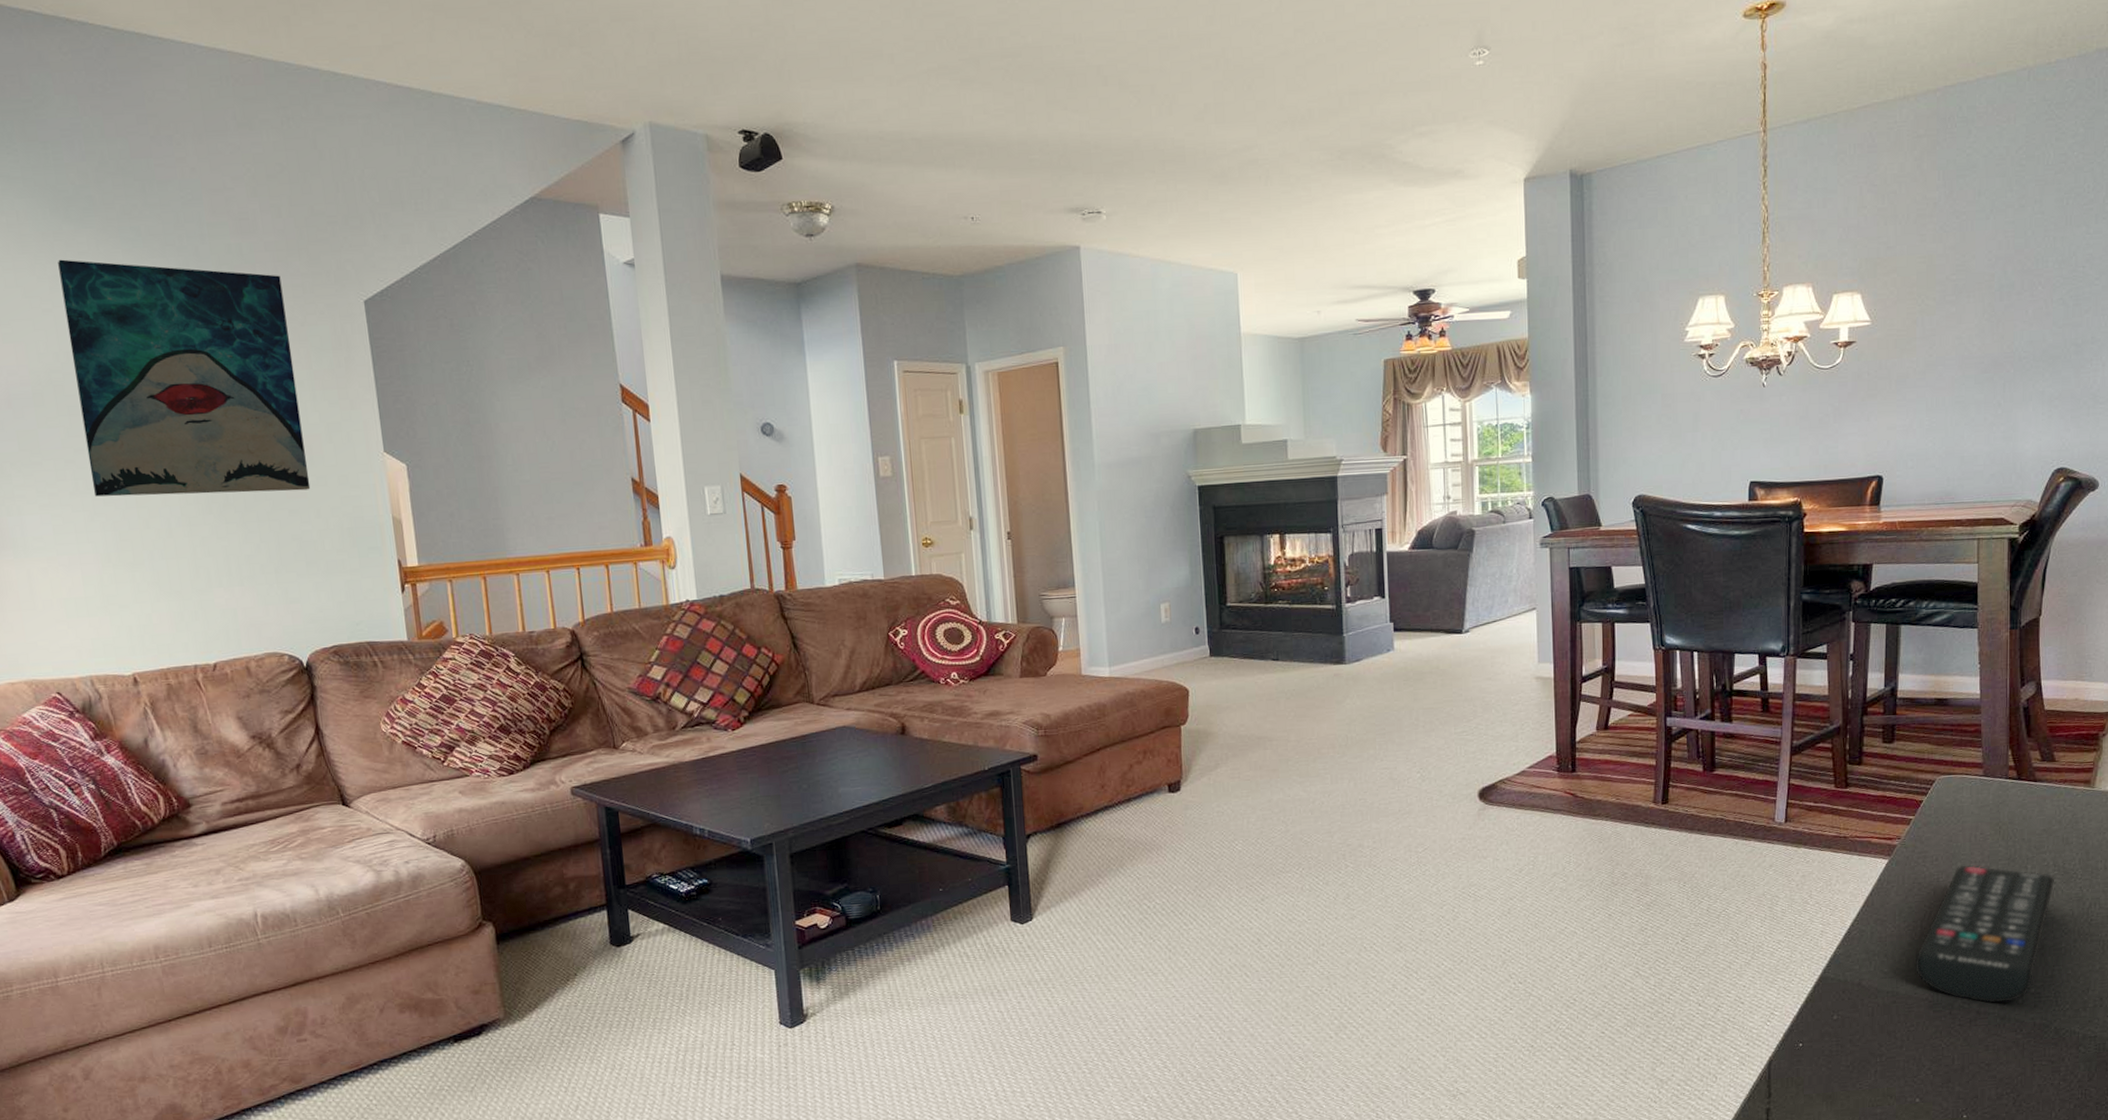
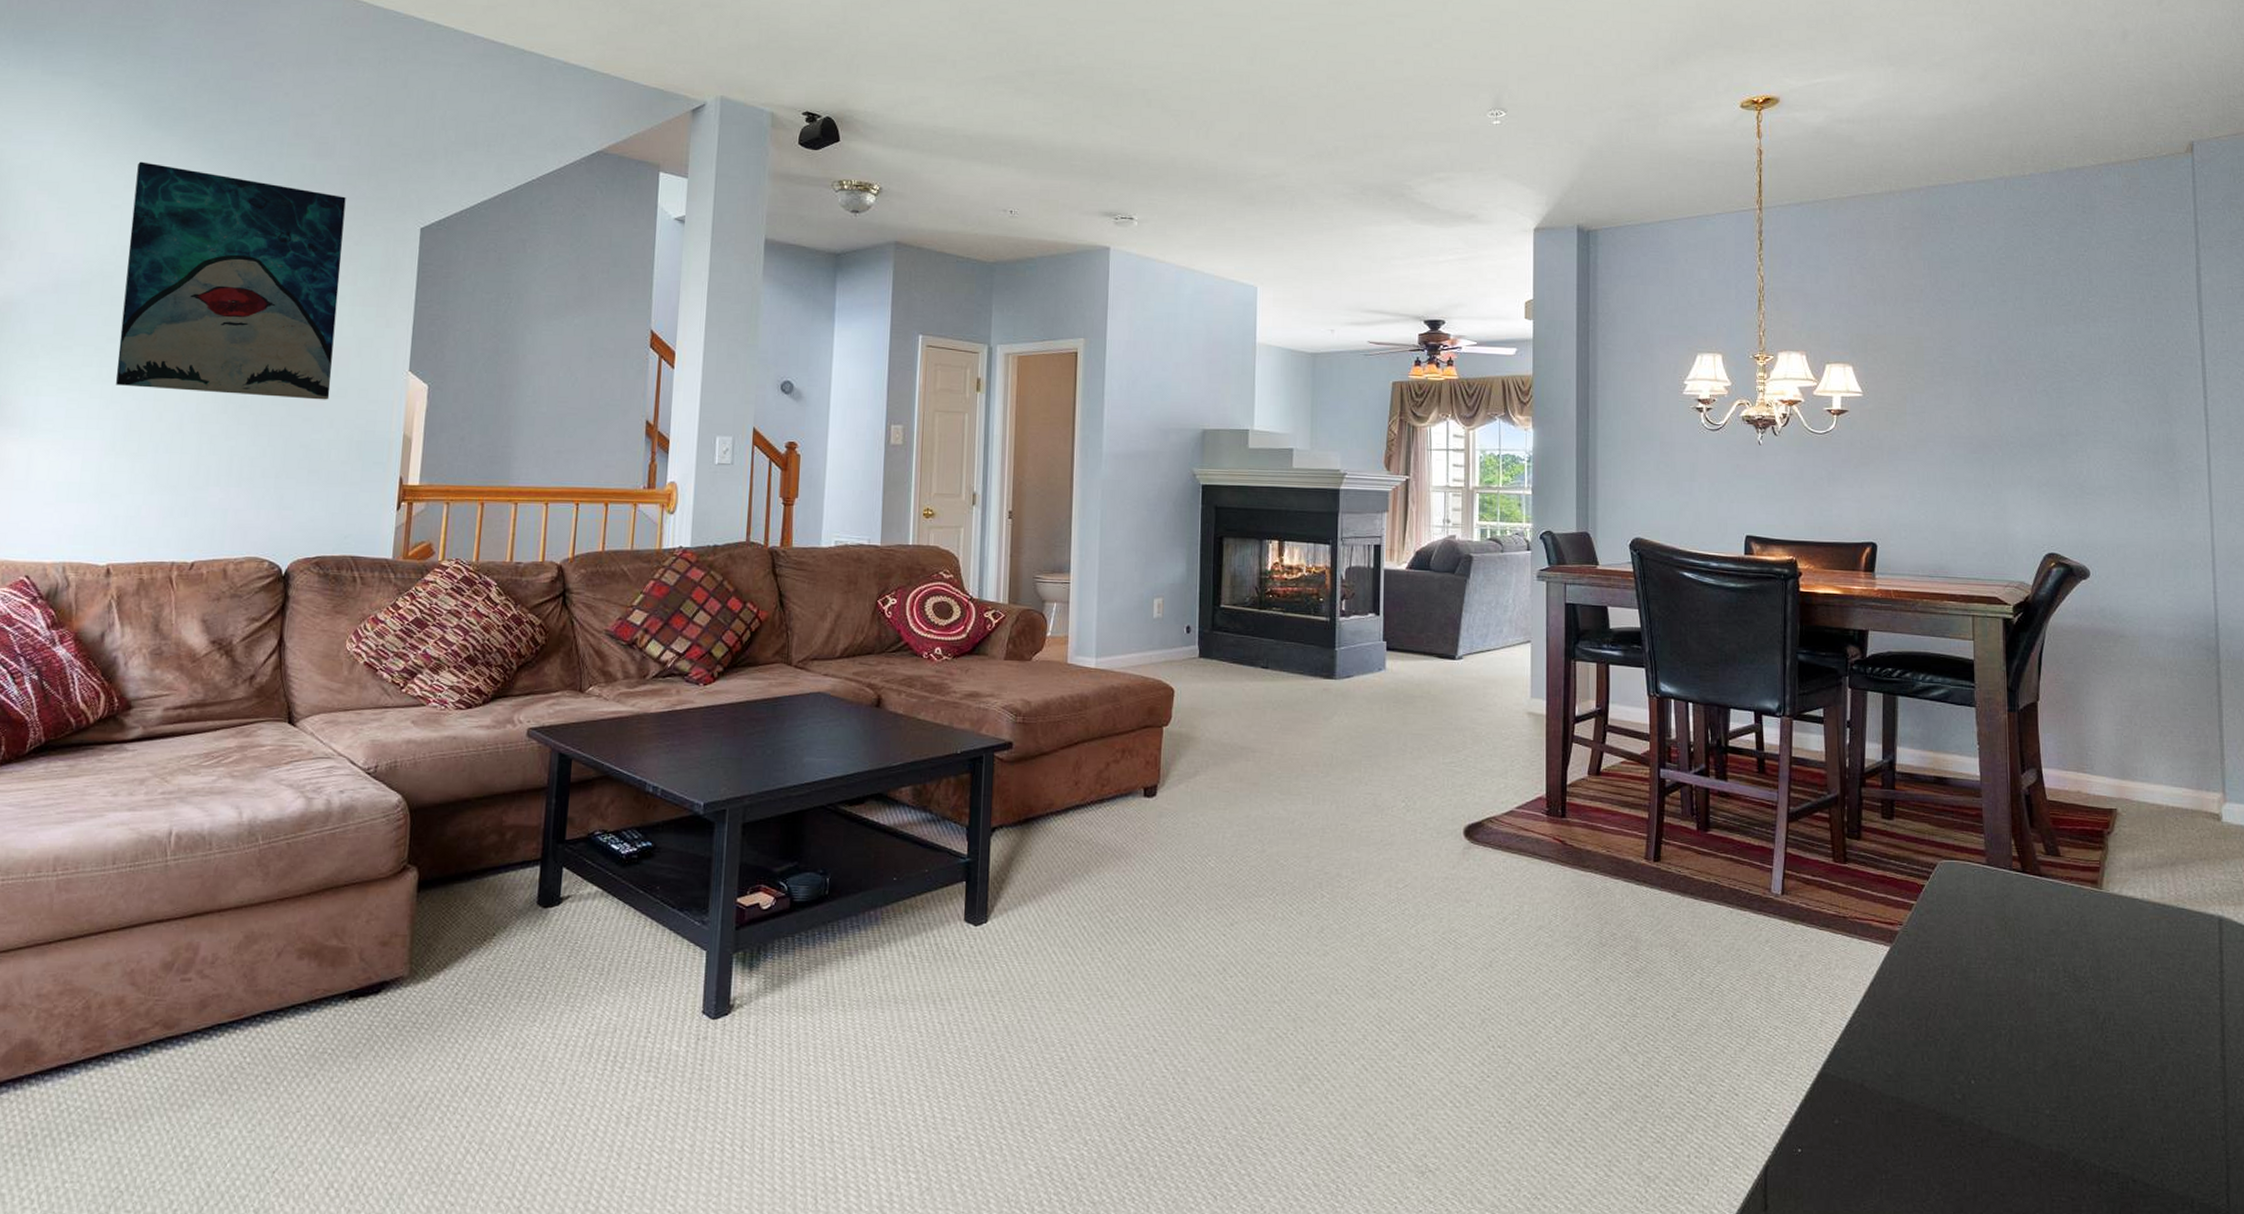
remote control: present [1915,865,2055,1004] -> none [1920,961,2066,1123]

